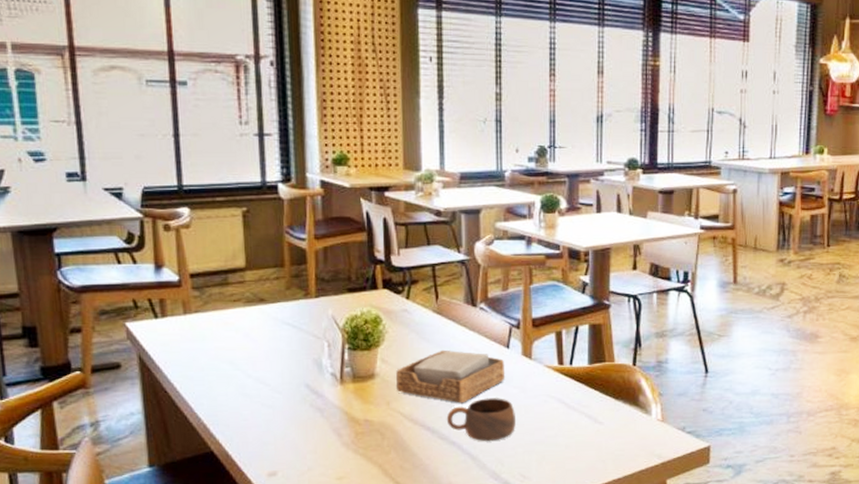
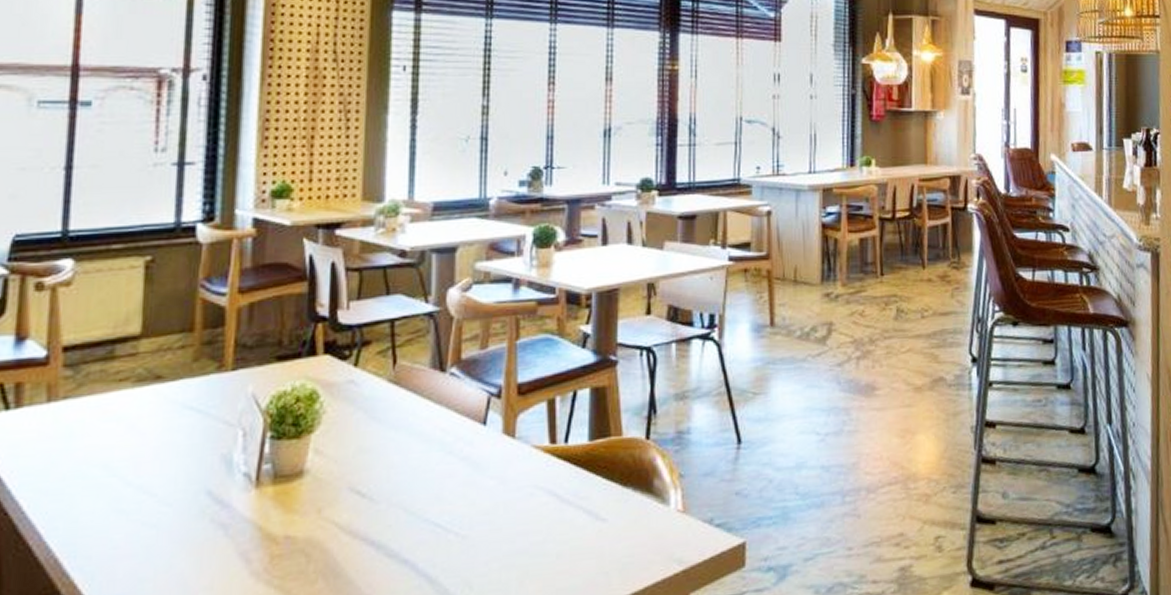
napkin holder: present [395,349,506,404] -> none [331,431,480,505]
cup: present [446,398,516,441] -> none [397,493,491,556]

